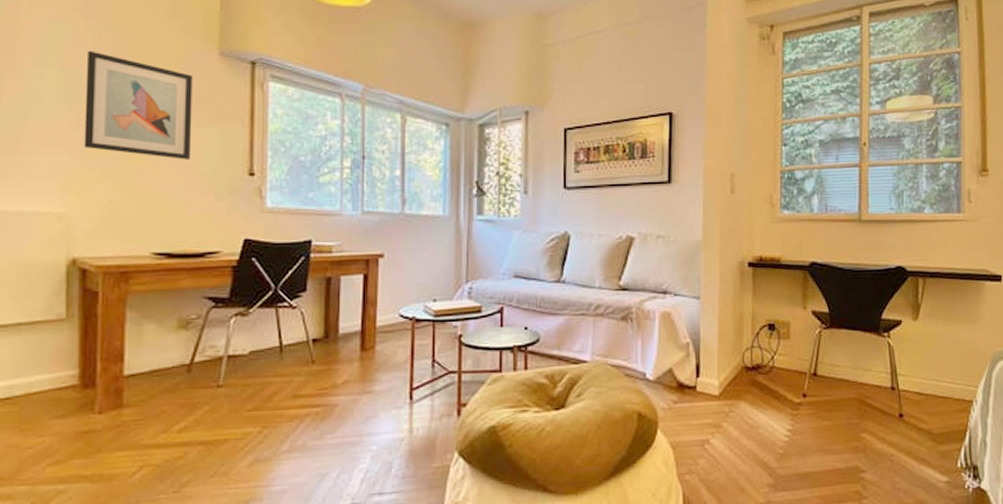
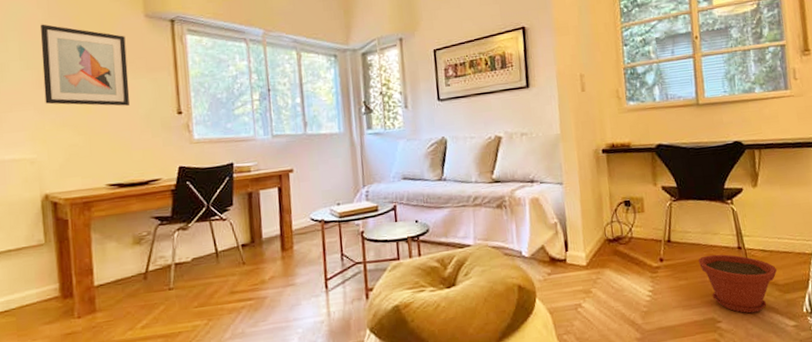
plant pot: none [845,393,933,465] -> present [698,254,778,314]

